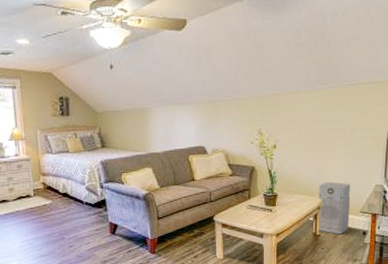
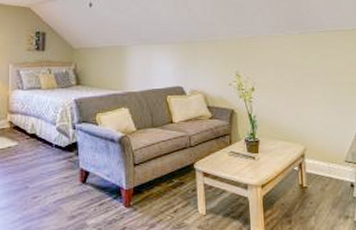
air purifier: present [316,181,351,235] -> none [300,127,335,187]

